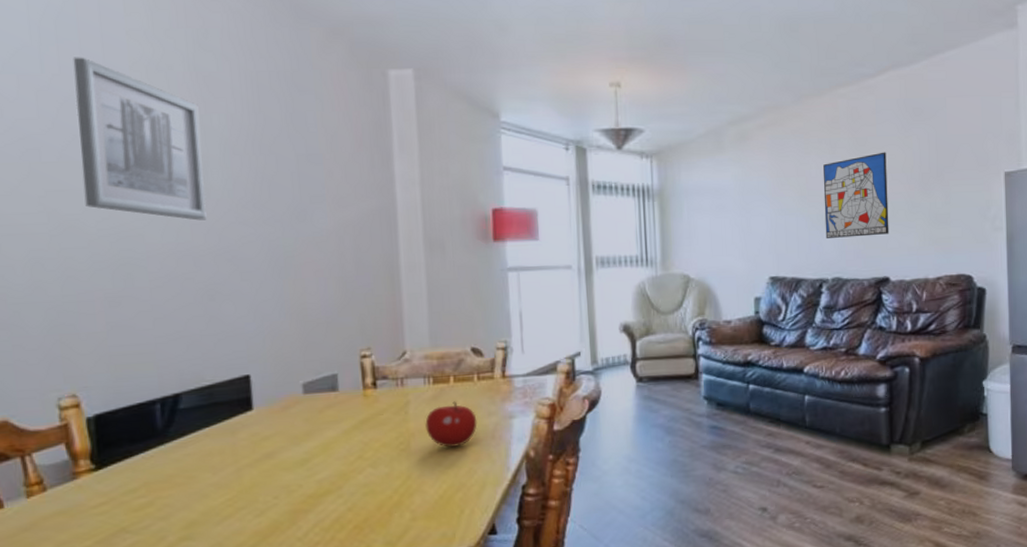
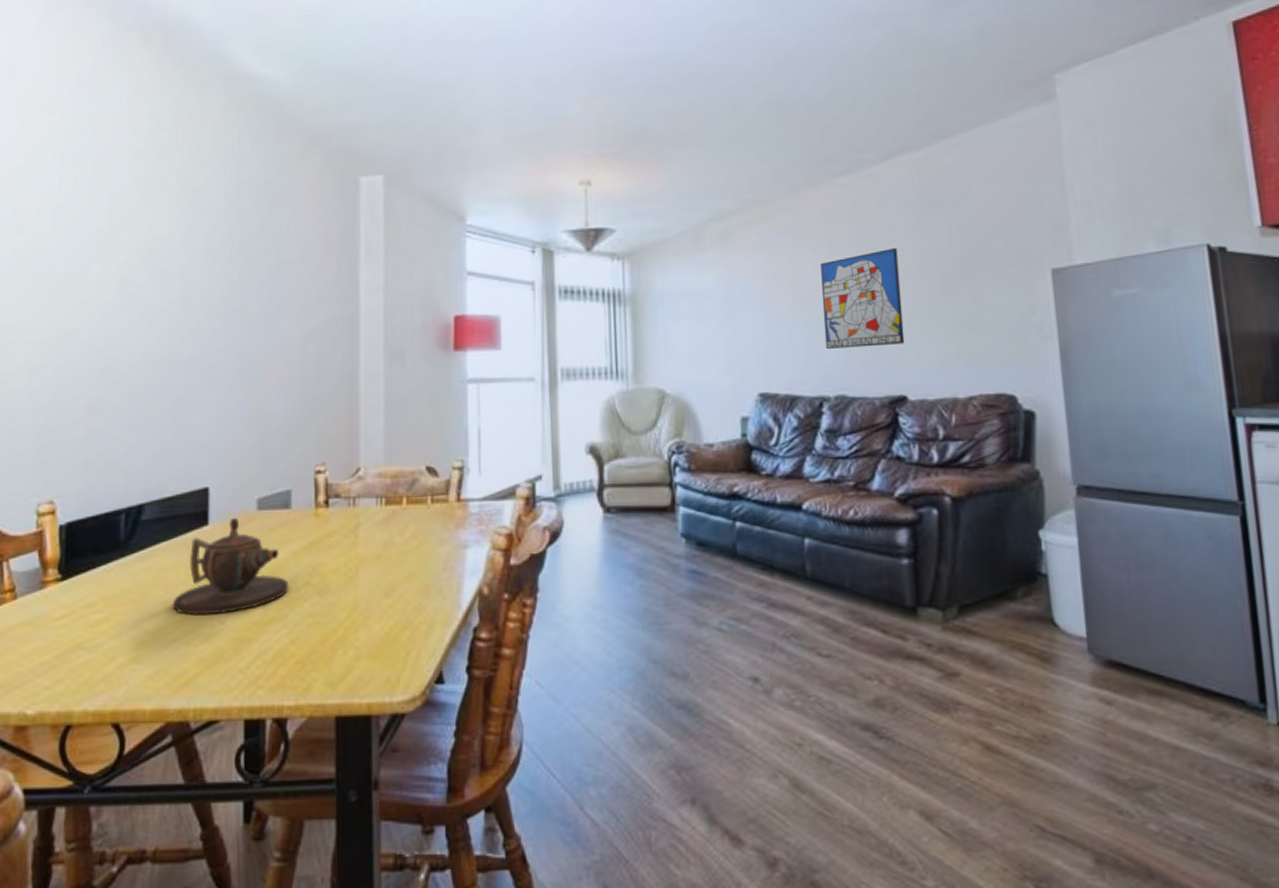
wall art: present [73,57,207,221] -> none [81,176,186,329]
teapot: none [221,401,343,494] -> present [173,517,290,616]
fruit: present [425,401,477,448] -> none [375,525,429,579]

